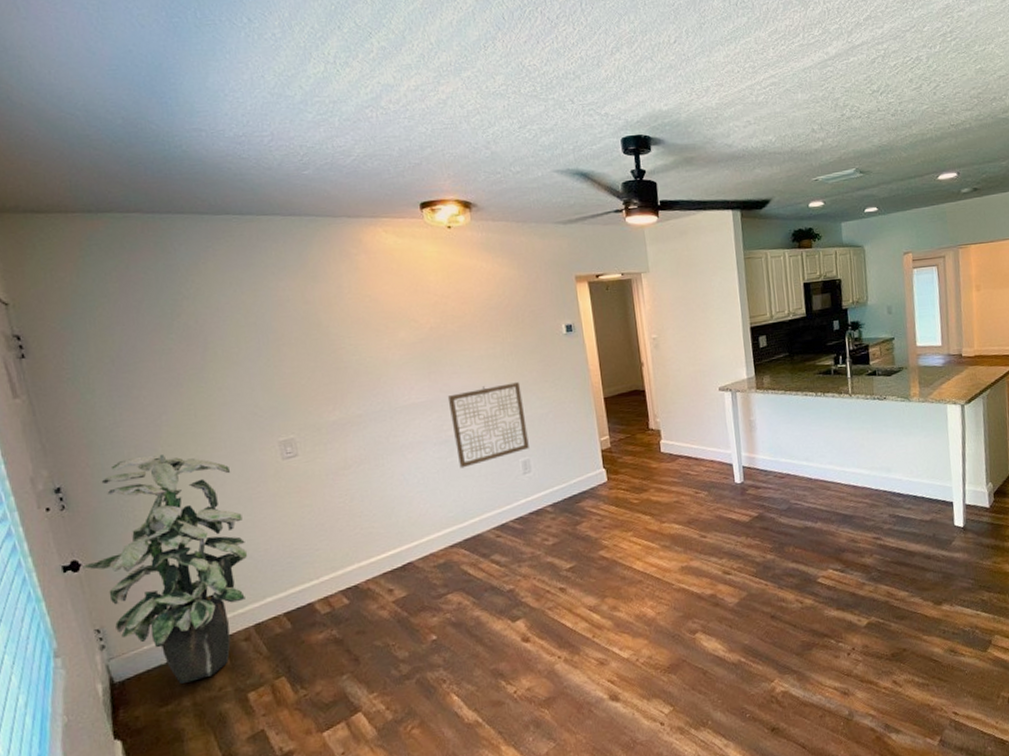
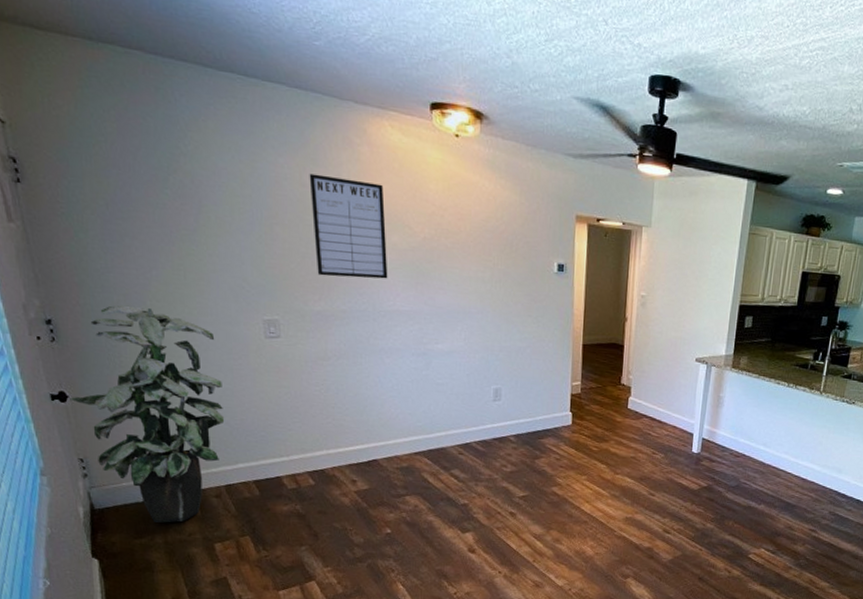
writing board: none [311,286,400,386] -> present [309,173,388,279]
wall art: present [447,382,529,468] -> none [431,308,504,383]

